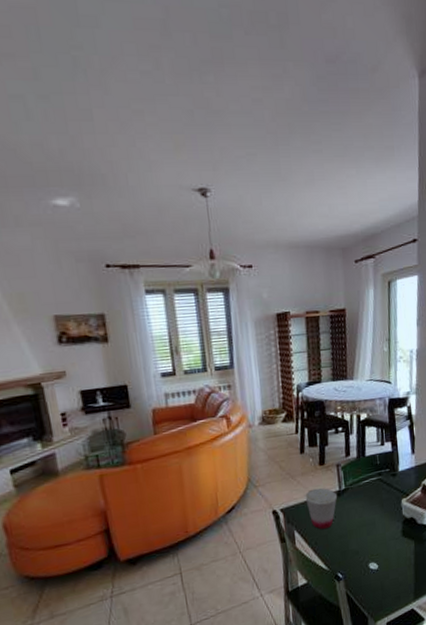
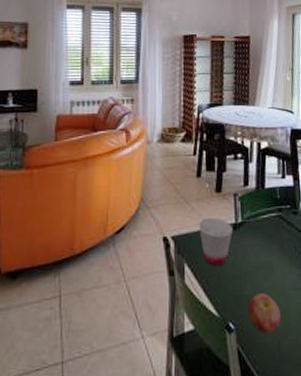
apple: none [353,545,383,578] -> present [248,293,281,334]

